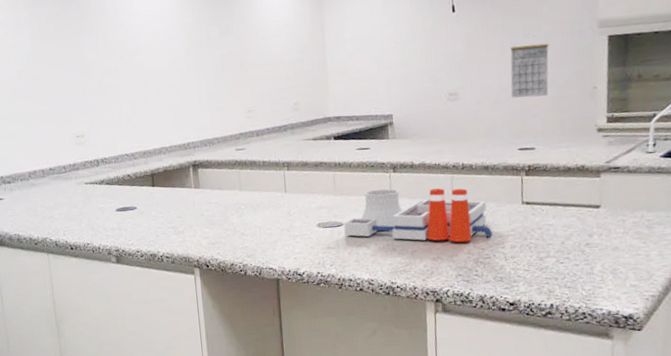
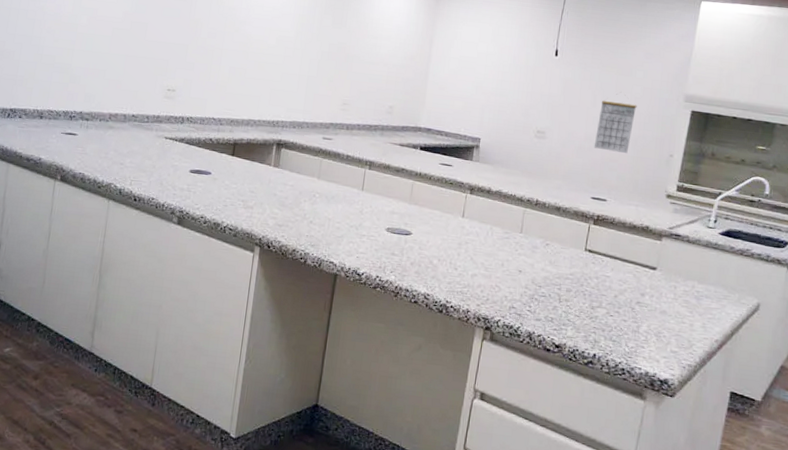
laboratory equipment: present [344,188,492,243] -> none [411,206,552,277]

